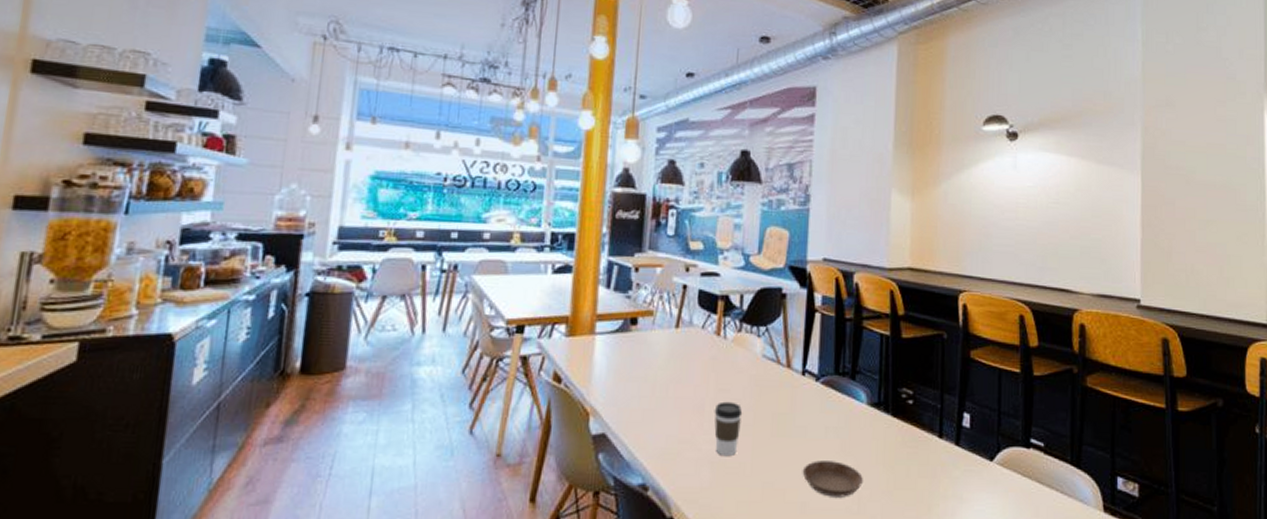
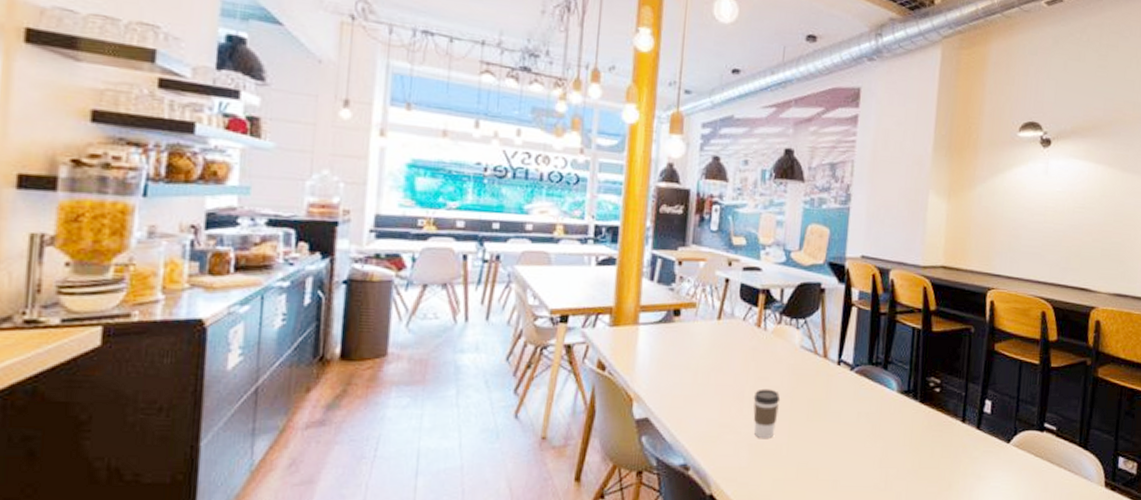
saucer: present [802,460,863,497] -> none [834,443,891,476]

